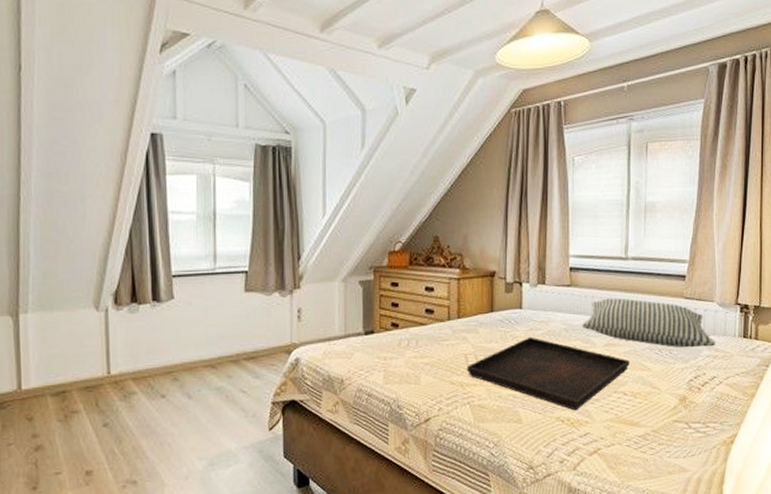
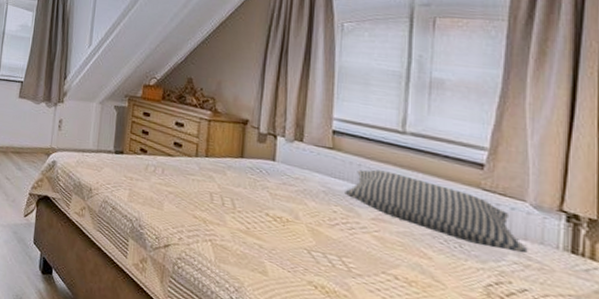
serving tray: present [466,336,630,411] -> none [210,190,404,280]

